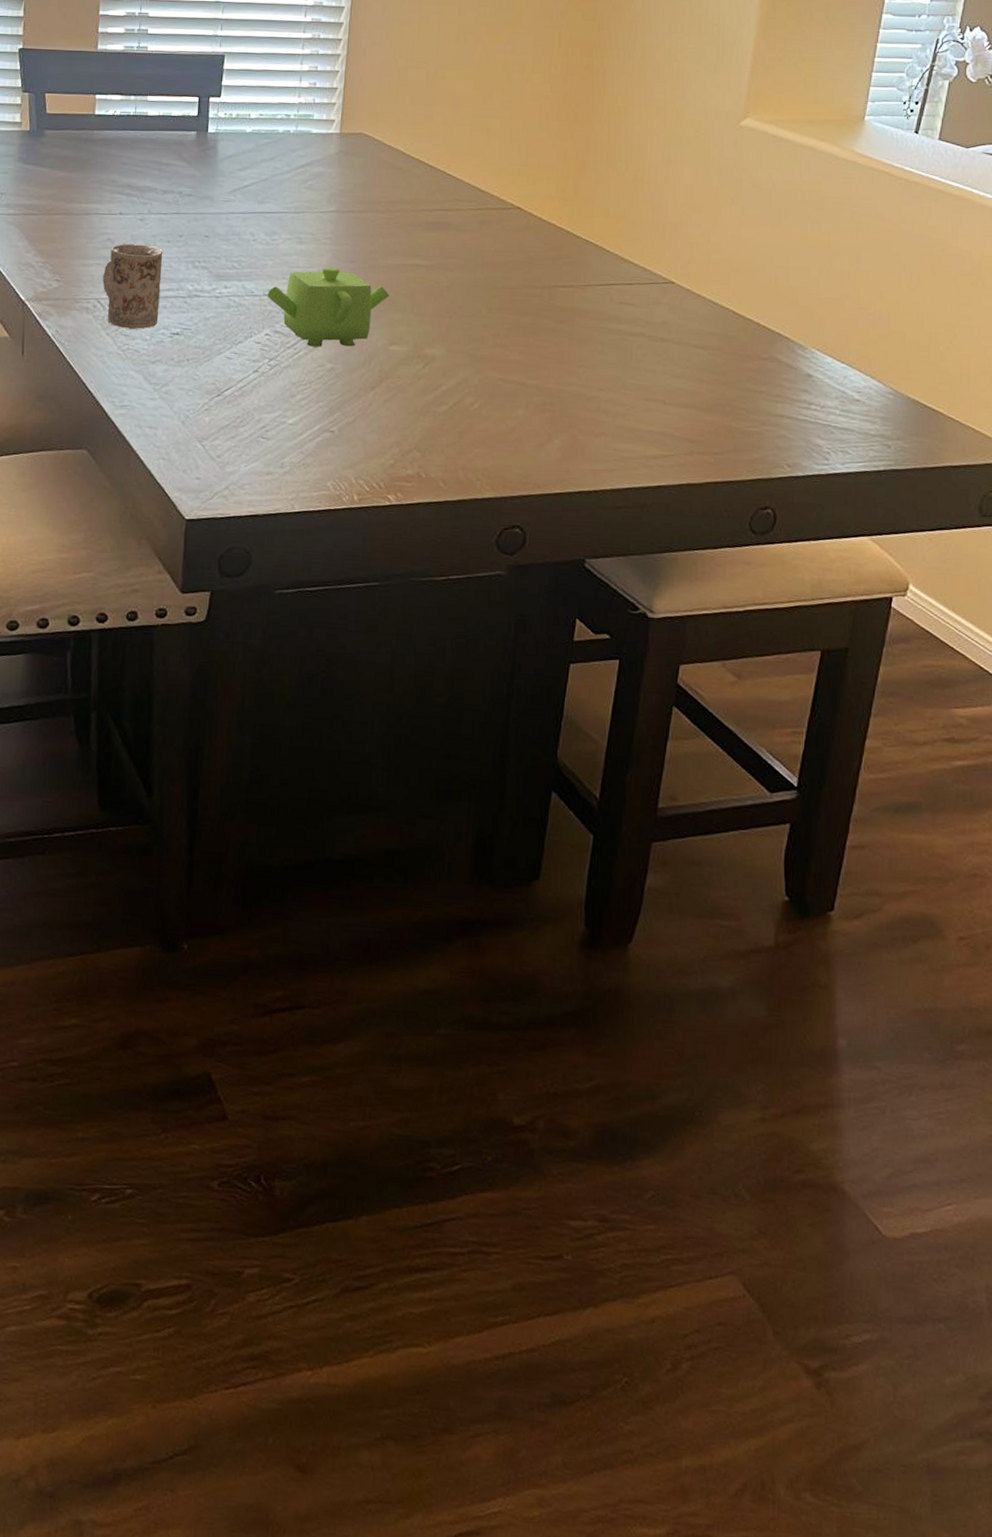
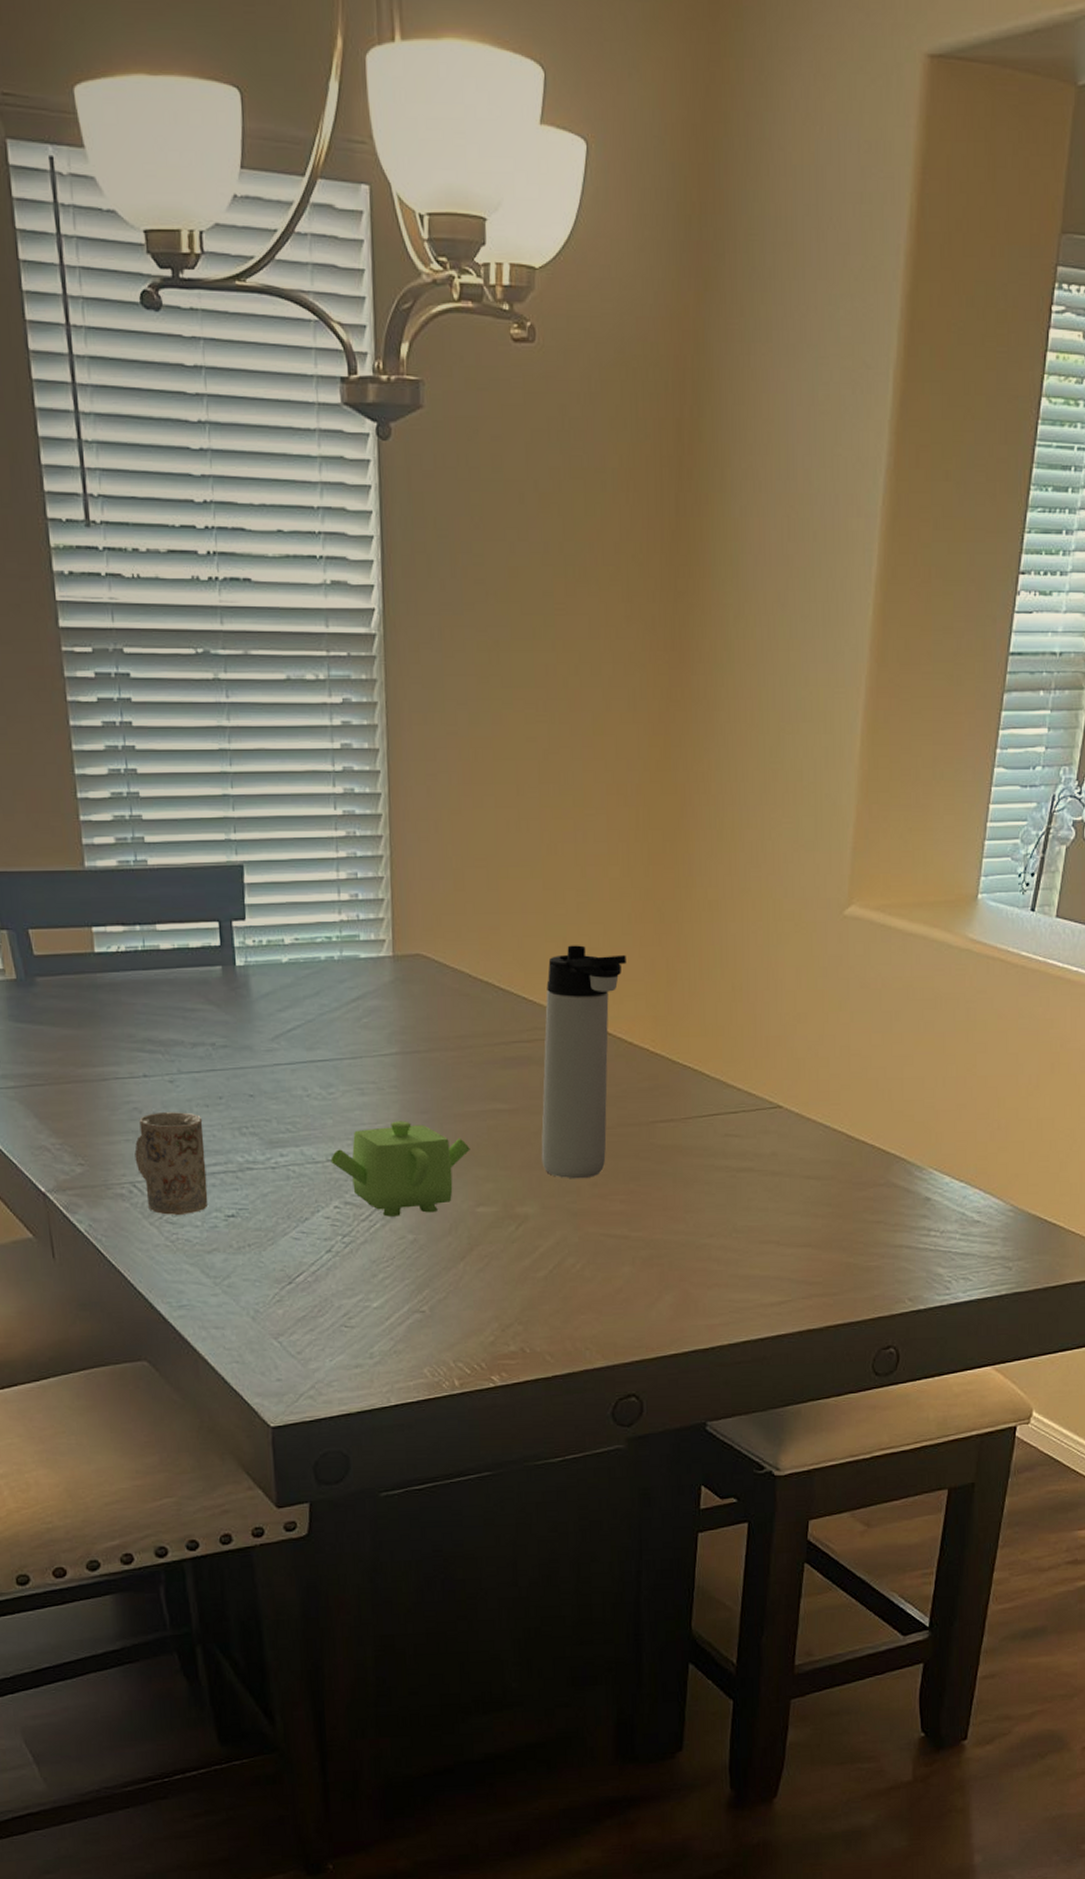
thermos bottle: none [451,135,542,330] -> present [541,945,627,1179]

